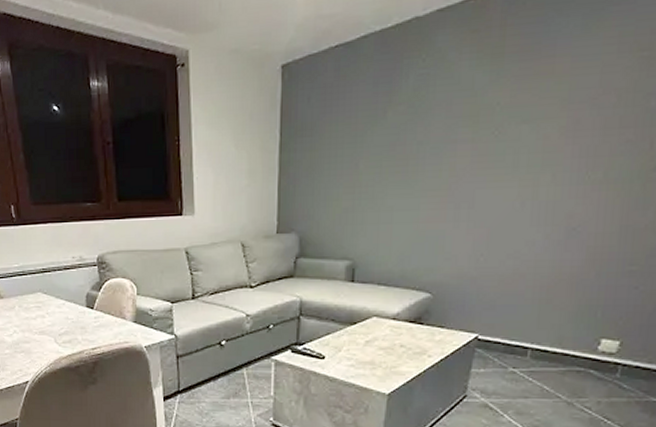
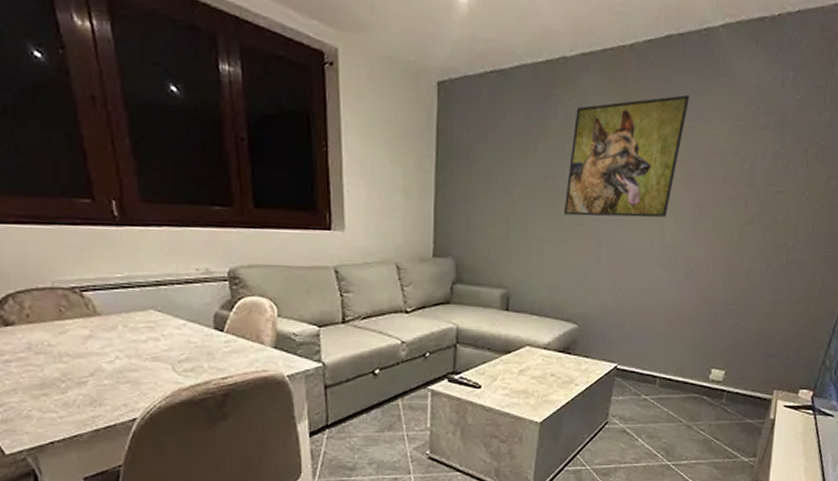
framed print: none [415,31,573,181] -> present [563,94,689,218]

